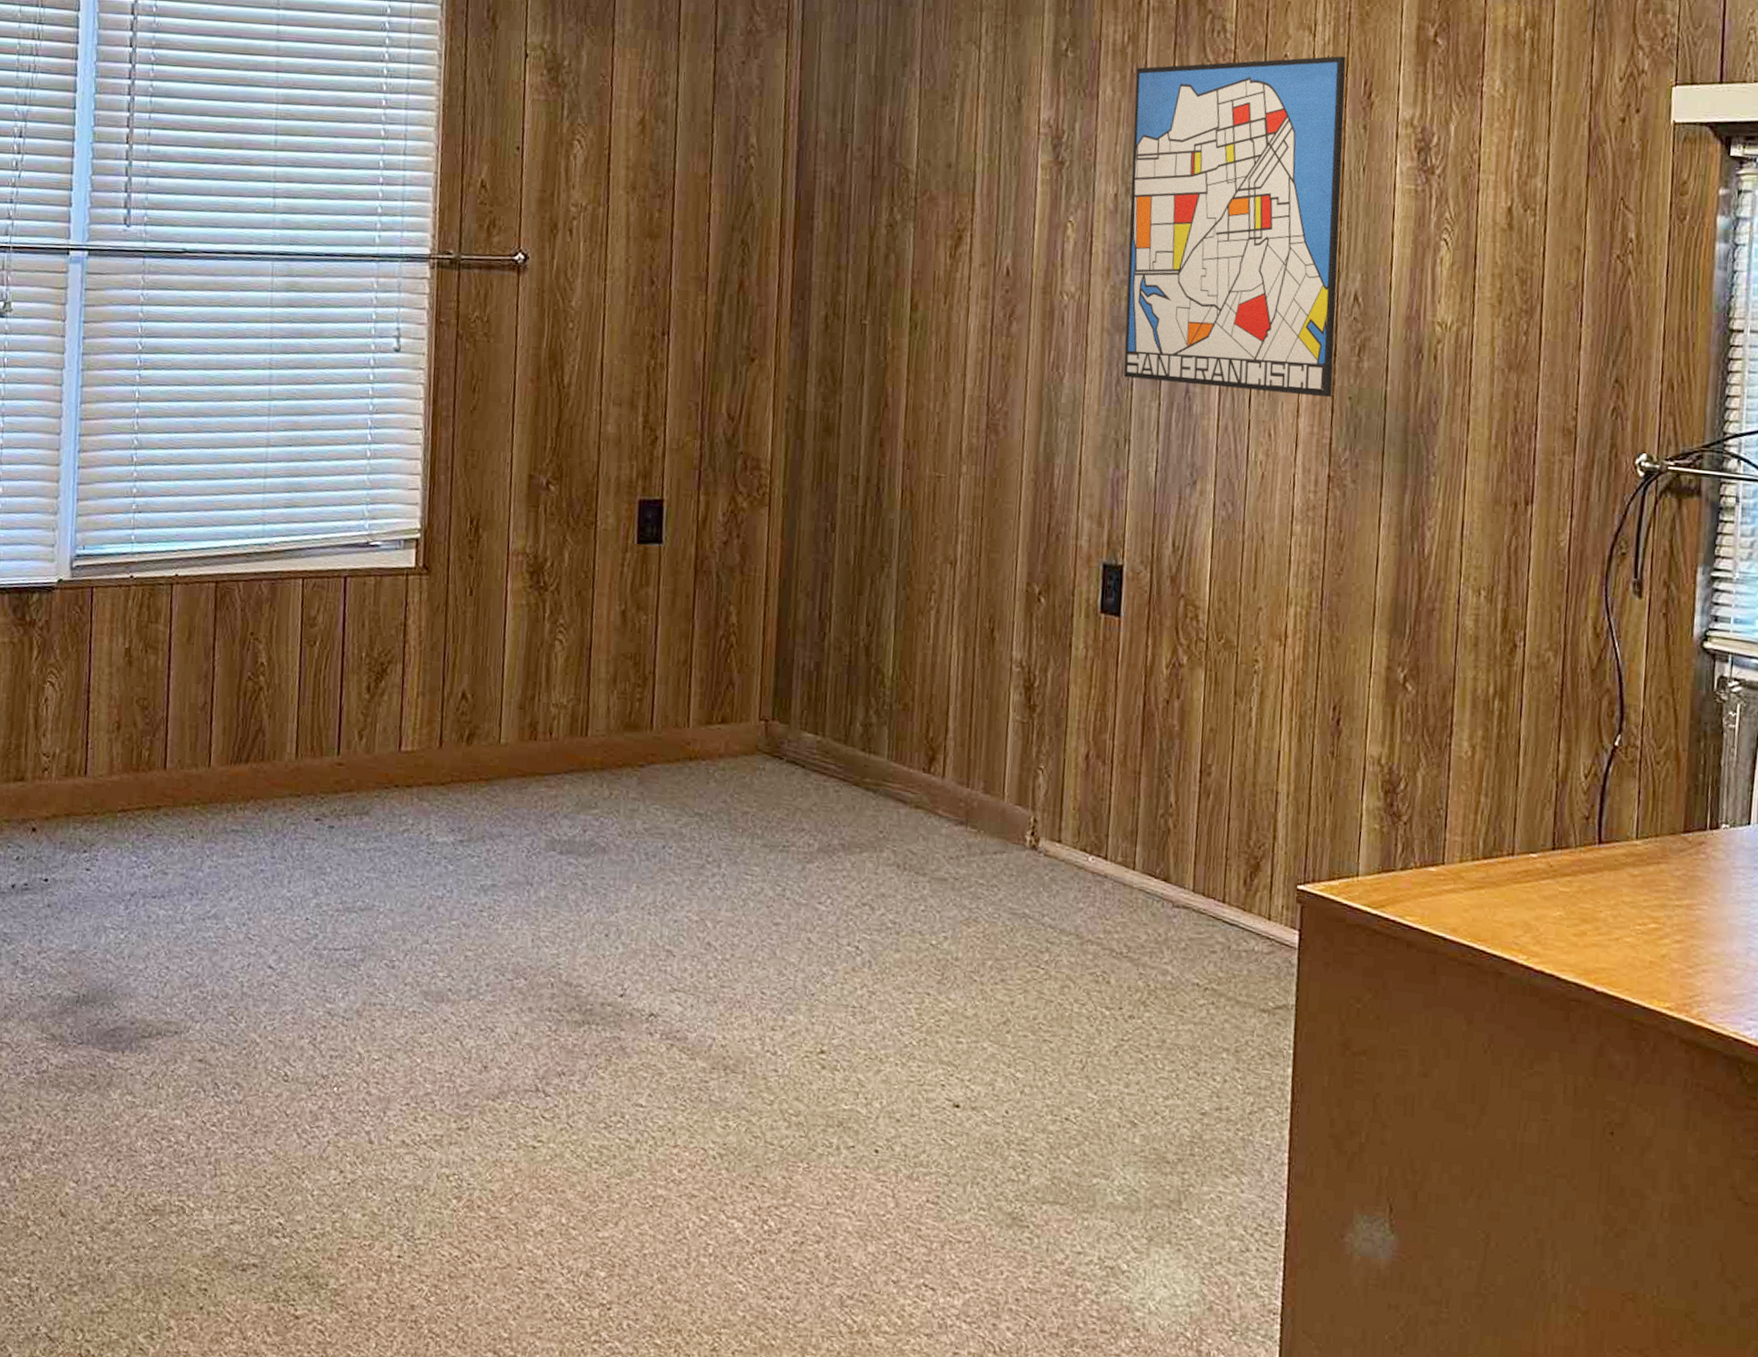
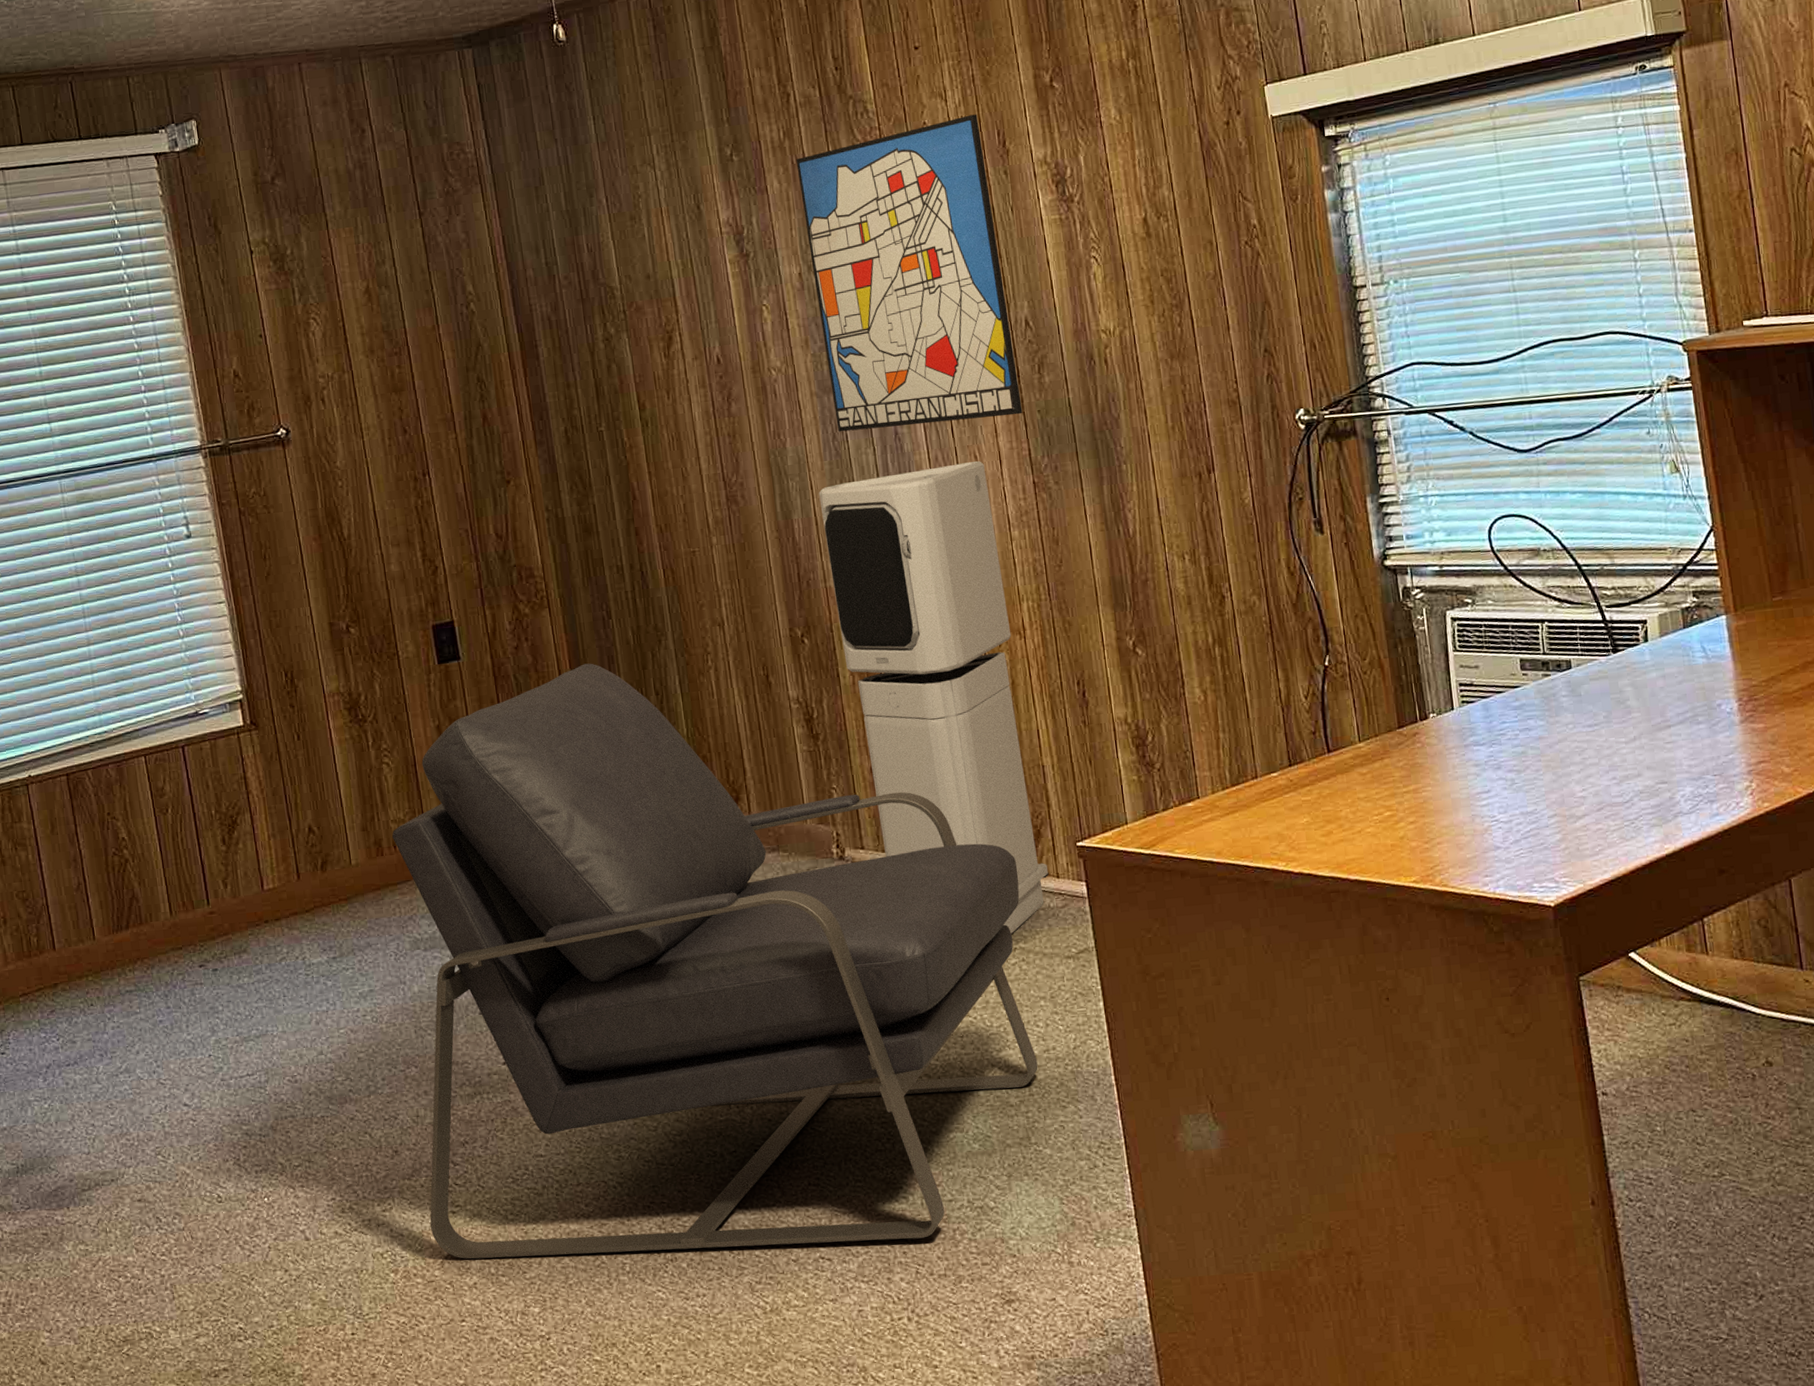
chair: none [506,575,1227,1288] -> present [392,663,1038,1259]
air purifier: none [1081,434,1278,971] -> present [818,461,1049,934]

